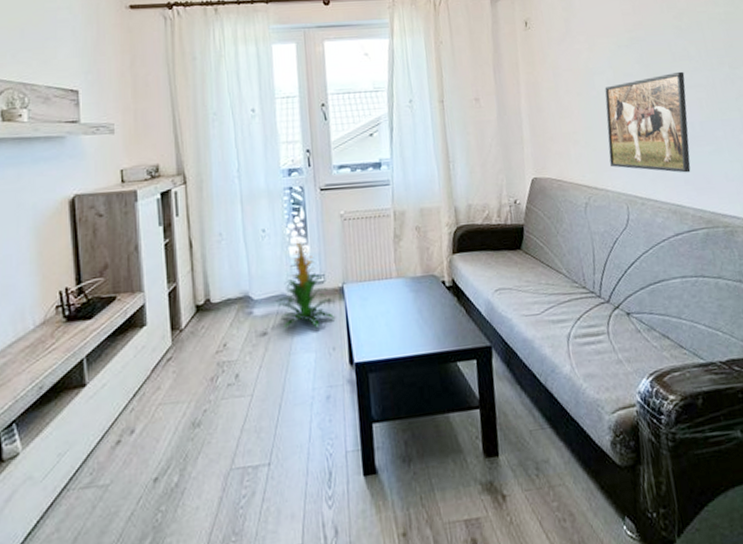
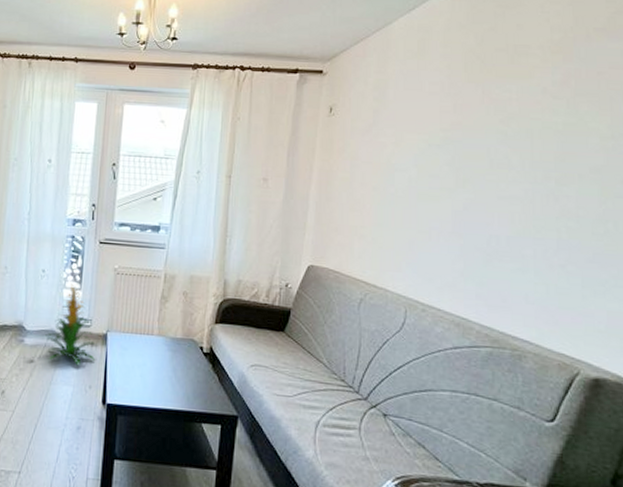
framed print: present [604,71,691,173] -> none [395,180,500,287]

